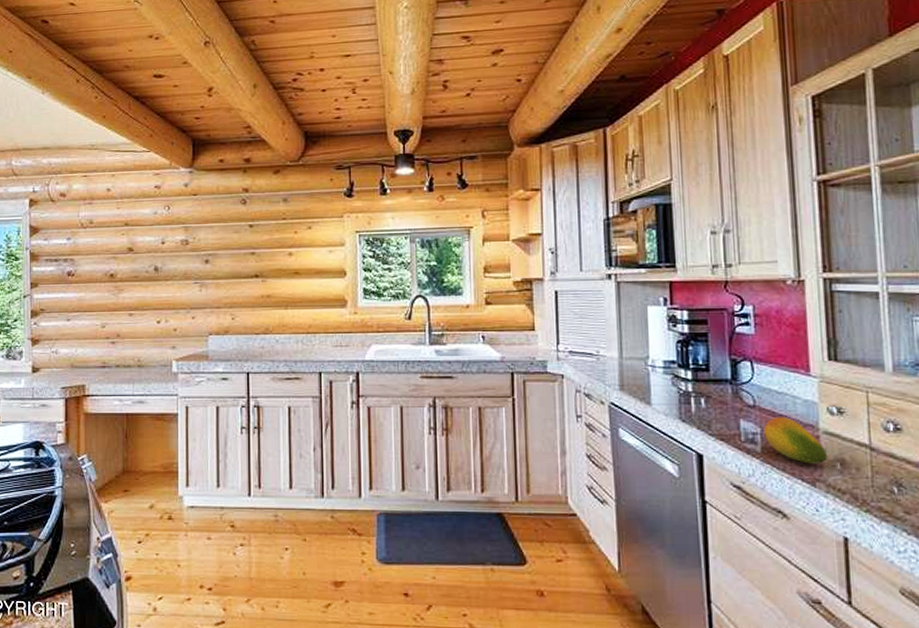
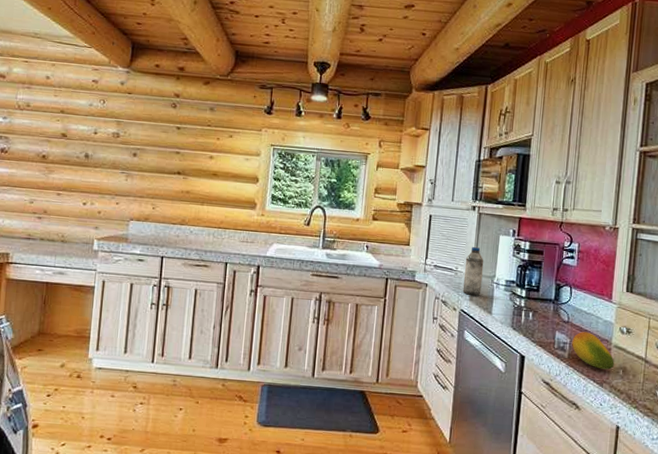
water bottle: none [607,324,634,384] -> present [462,247,484,296]

